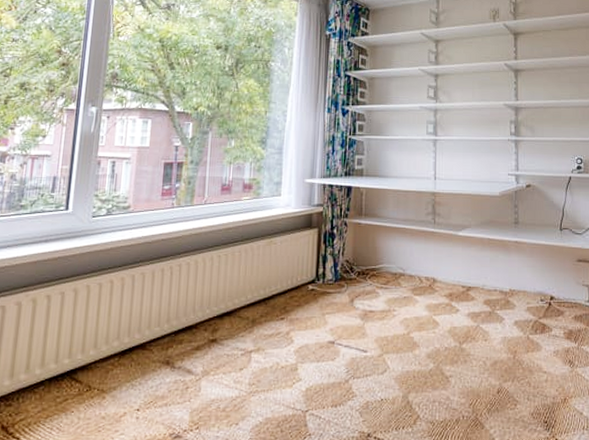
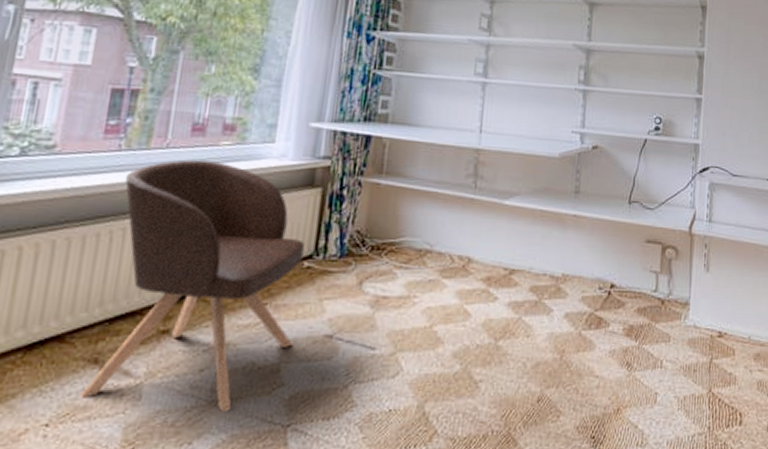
armchair: none [158,212,308,400] -> present [79,159,305,412]

